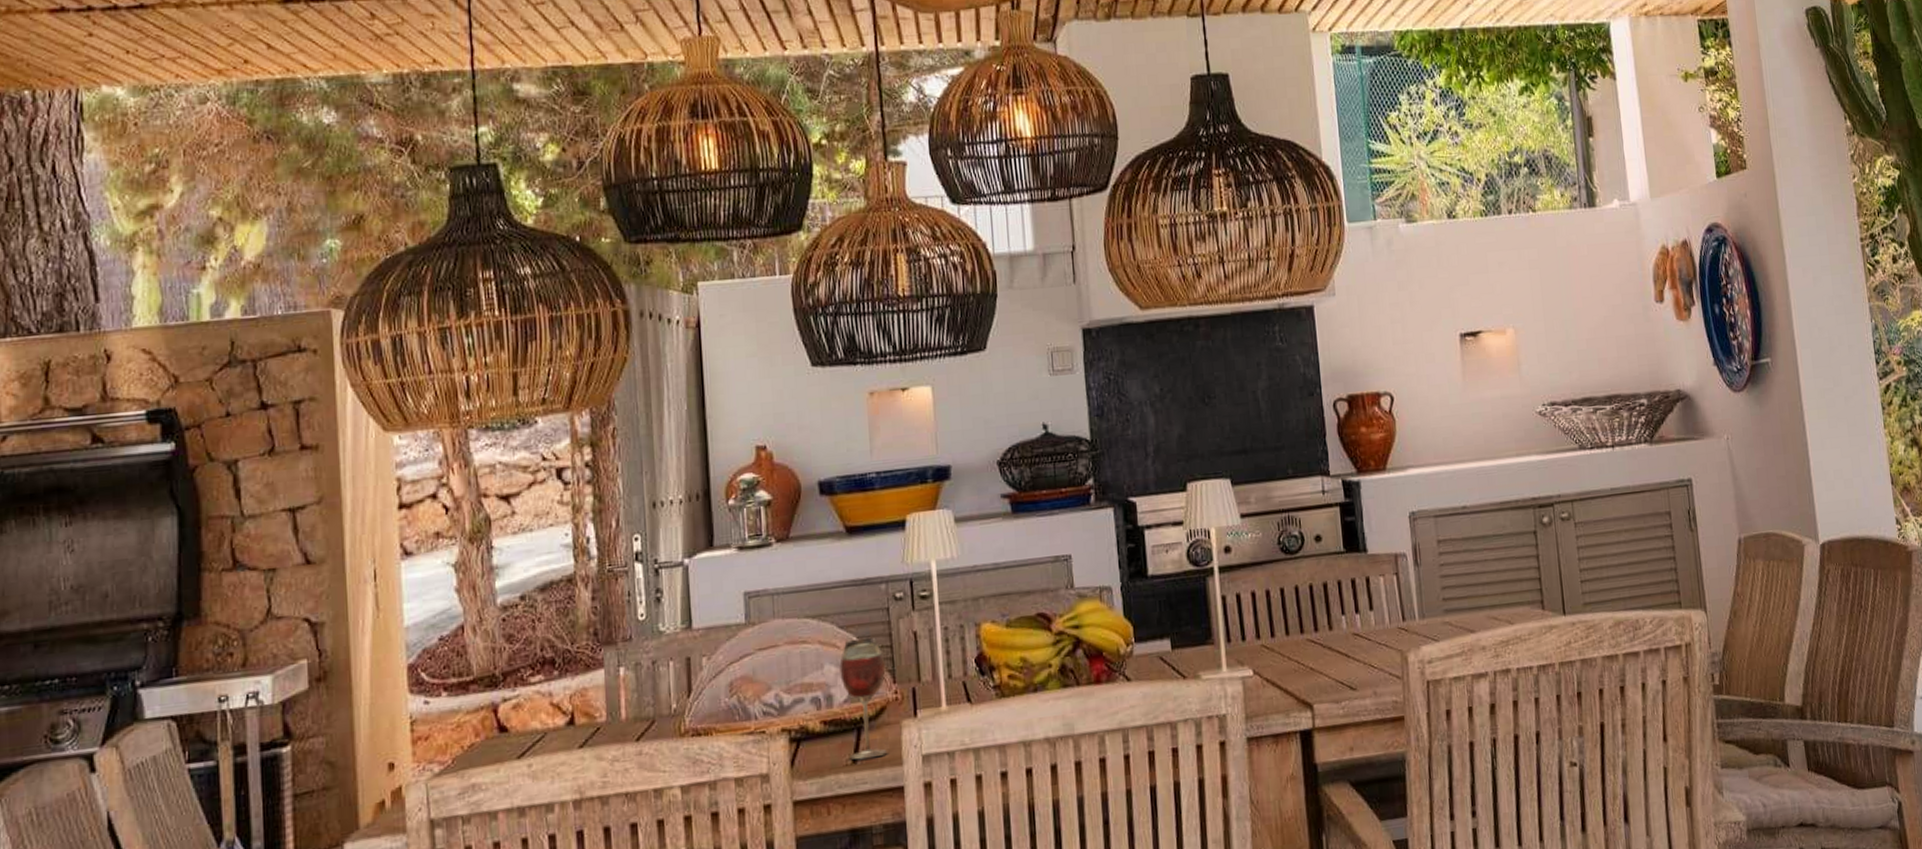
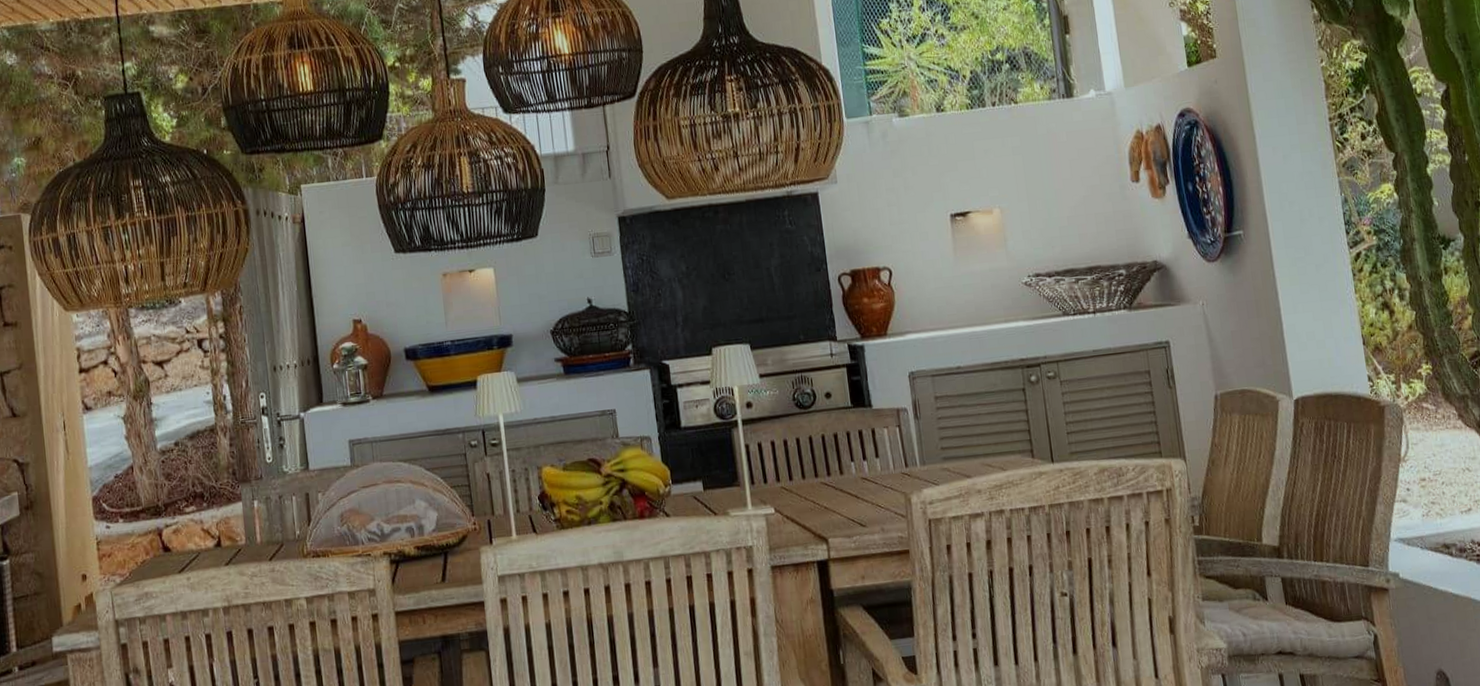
wineglass: present [839,637,888,760] -> none [428,478,470,579]

